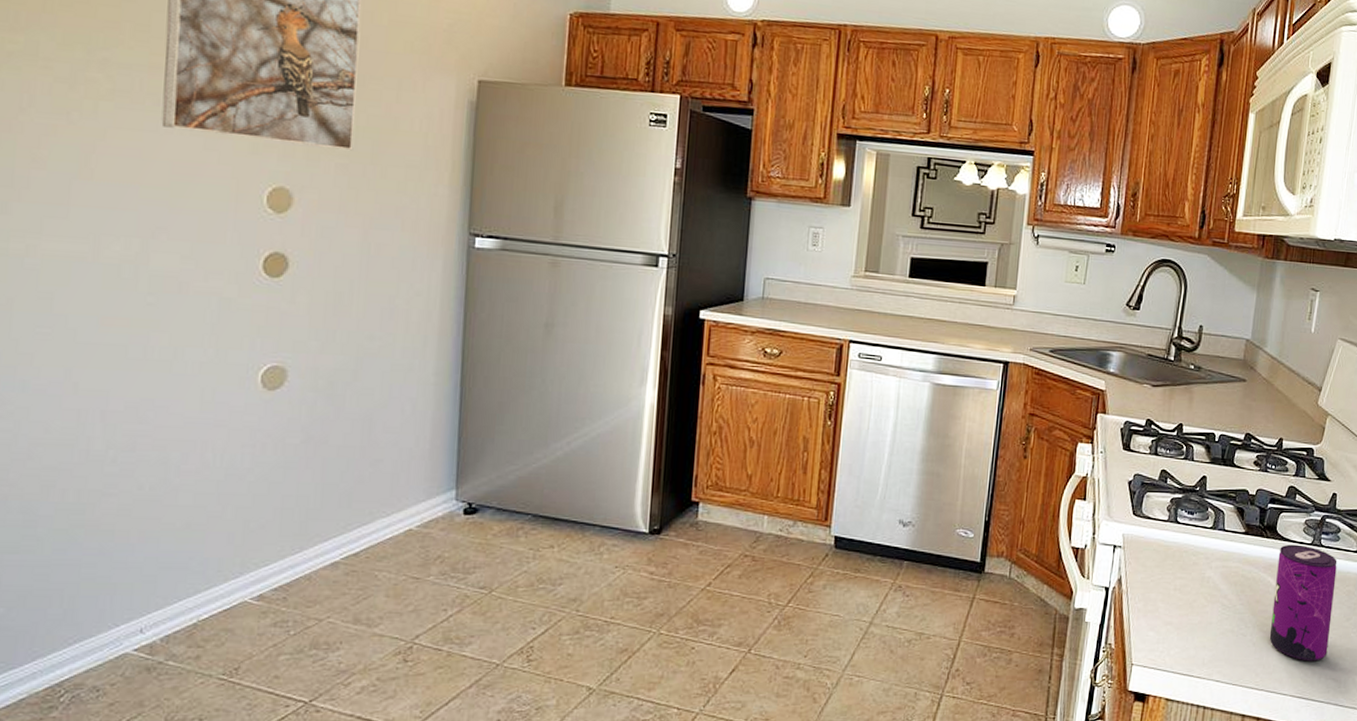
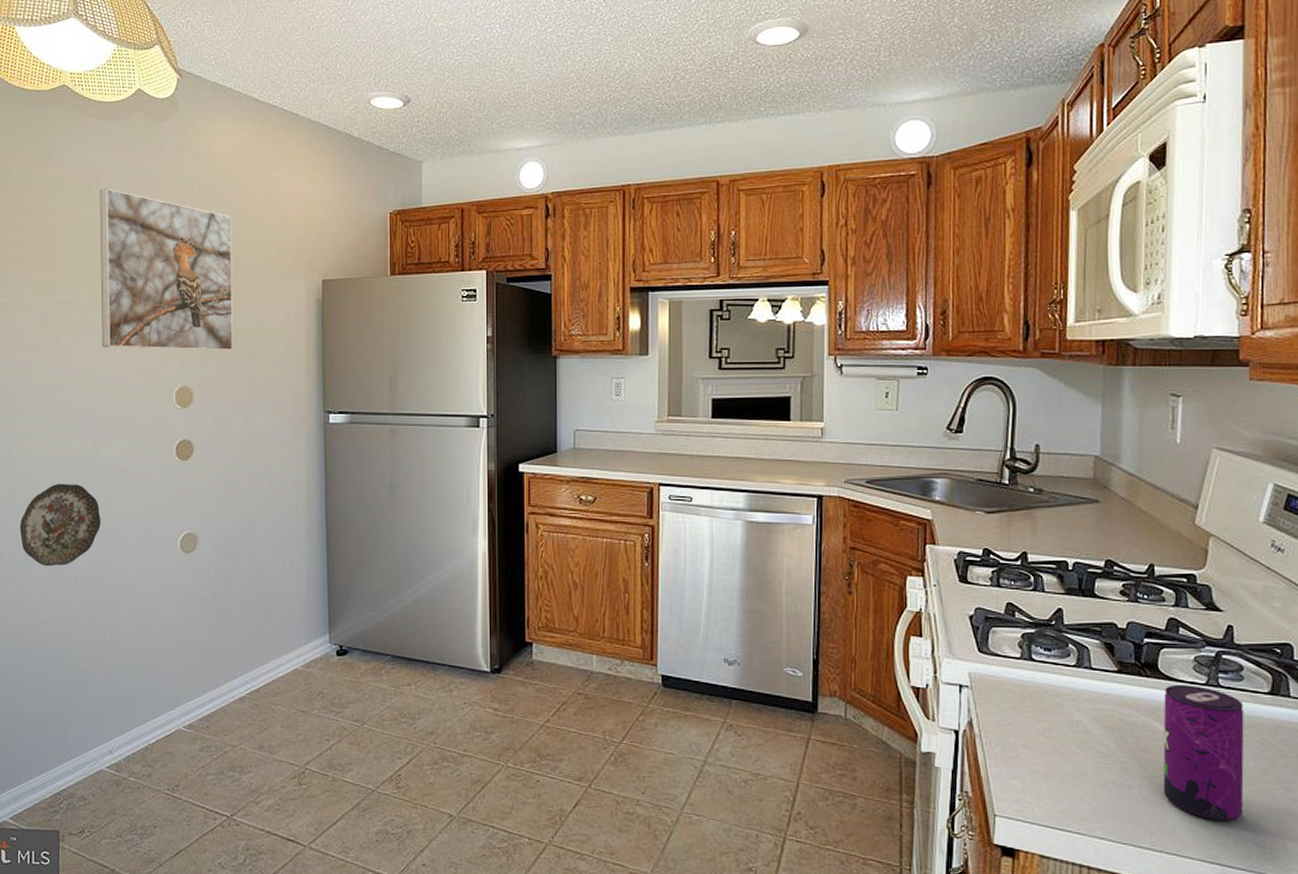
decorative plate: none [16,293,146,400] -> present [19,483,101,567]

